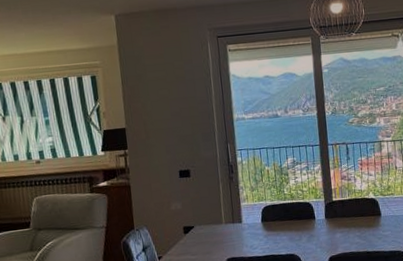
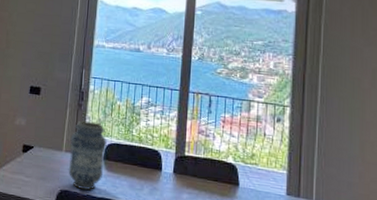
vase: none [228,190,264,253] -> present [68,120,107,190]

